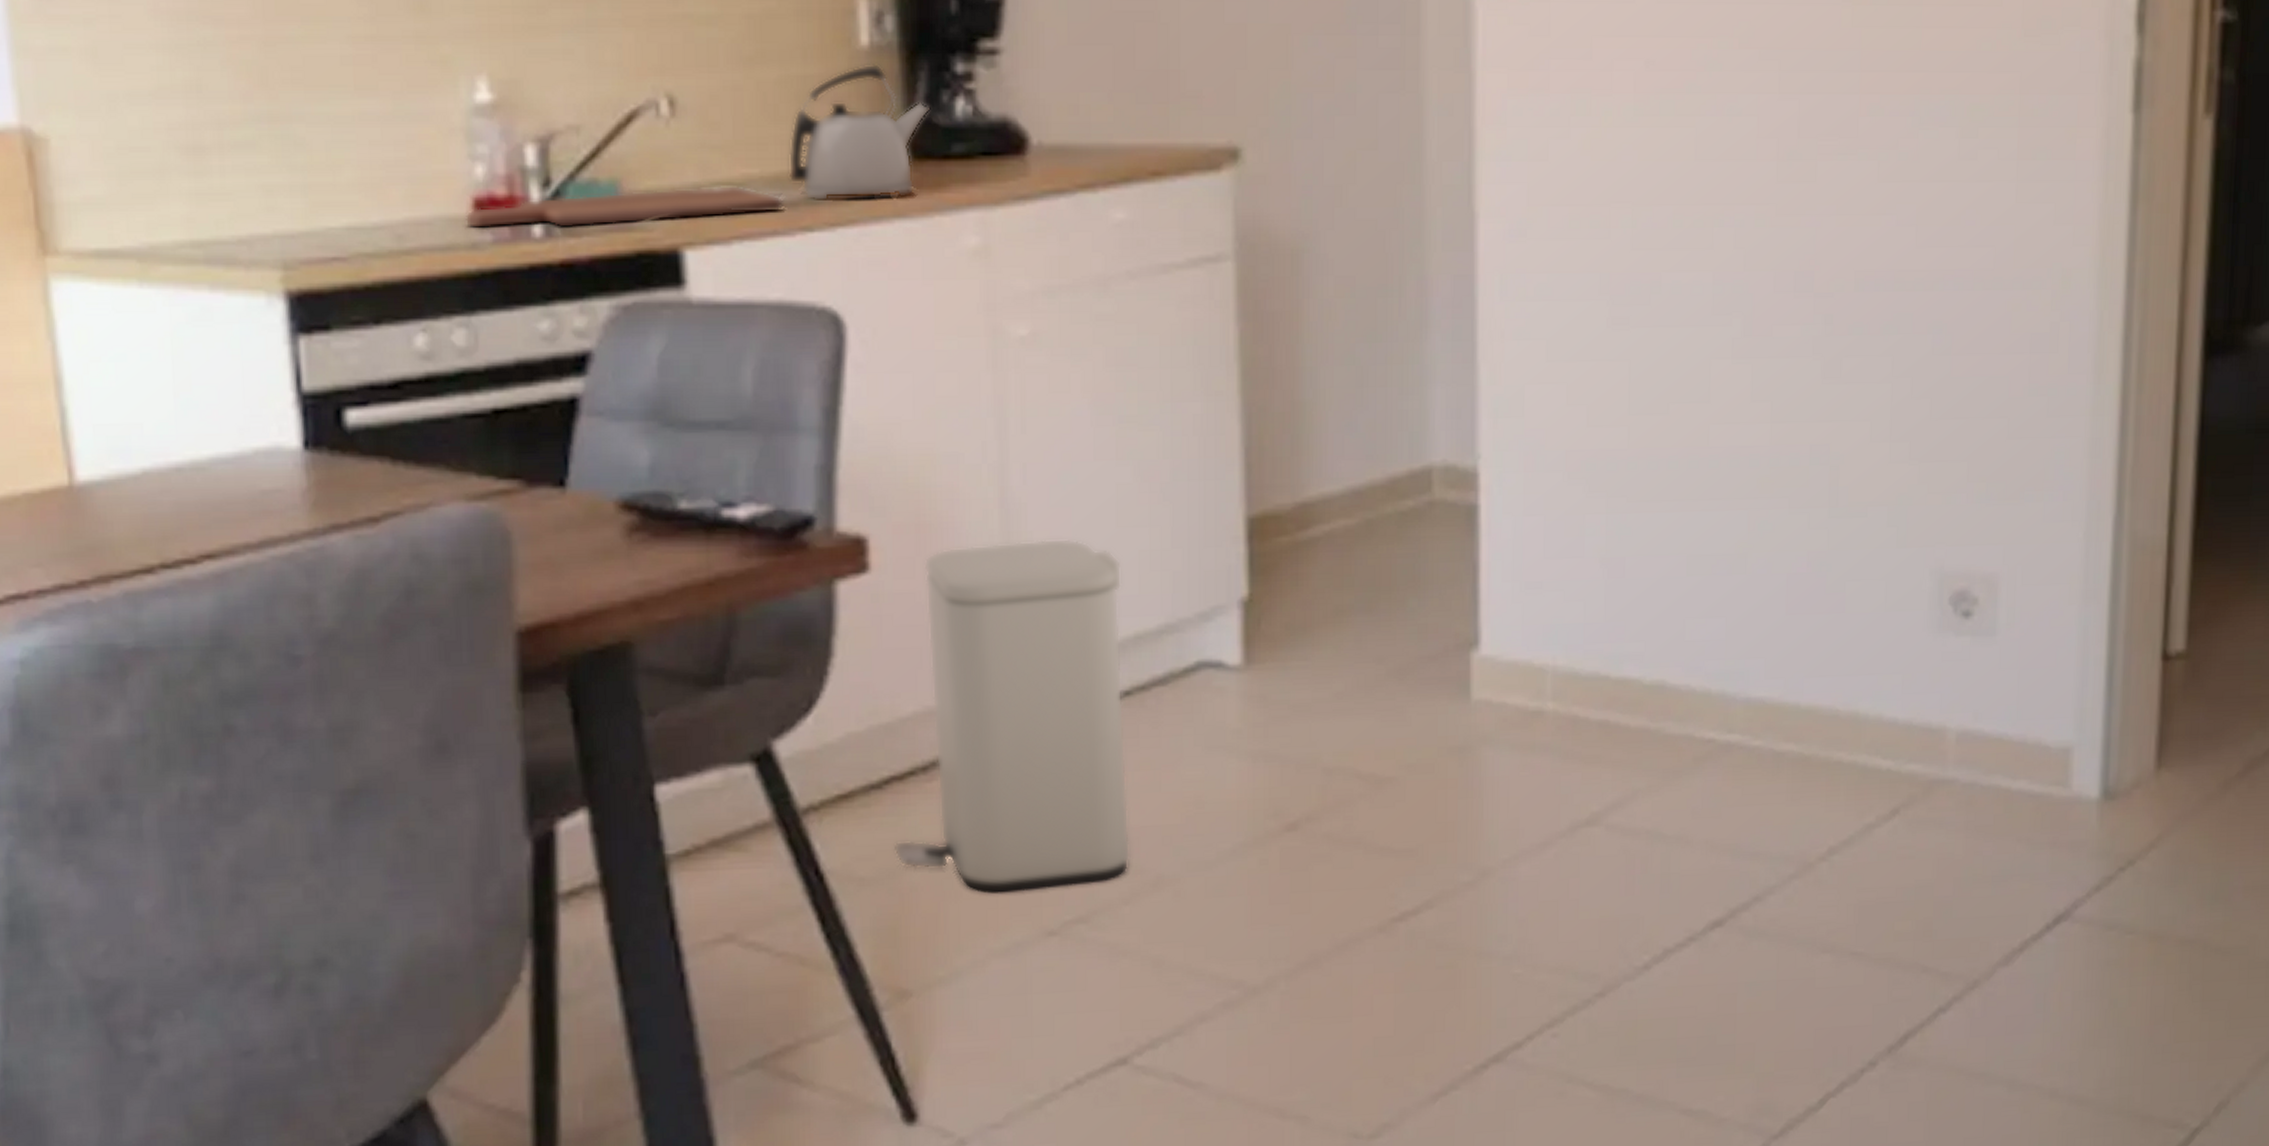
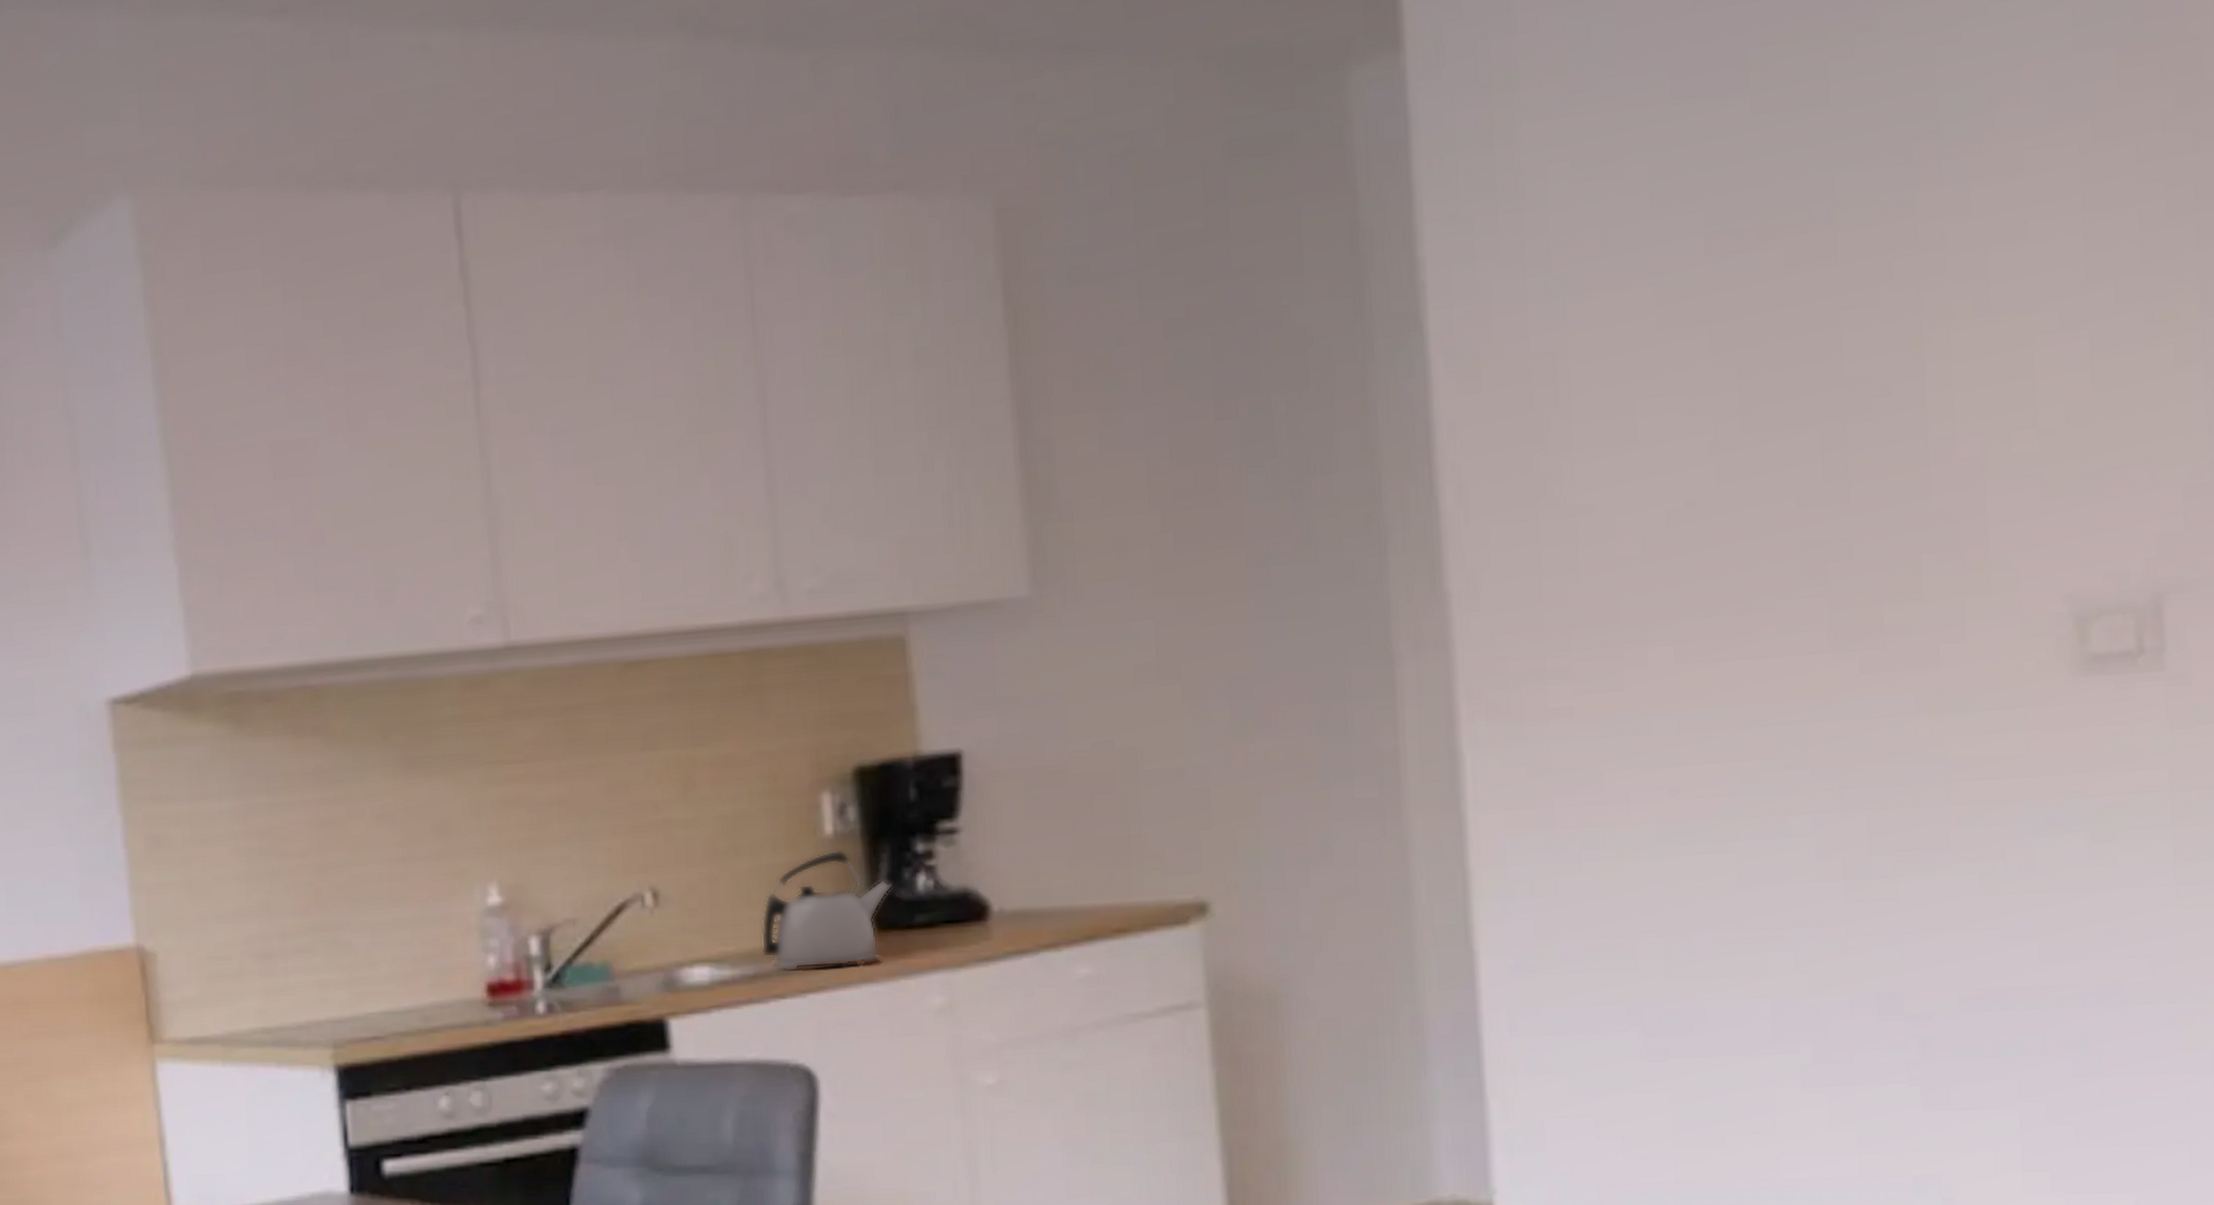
cutting board: present [464,184,784,229] -> none [479,961,758,1009]

